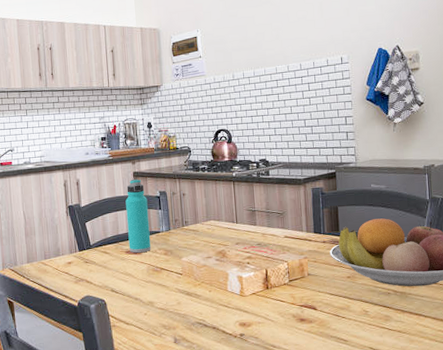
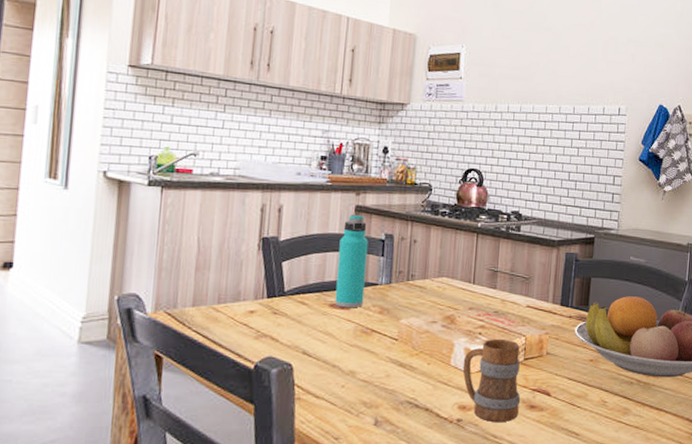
mug: none [238,266,291,335] -> present [462,338,521,423]

